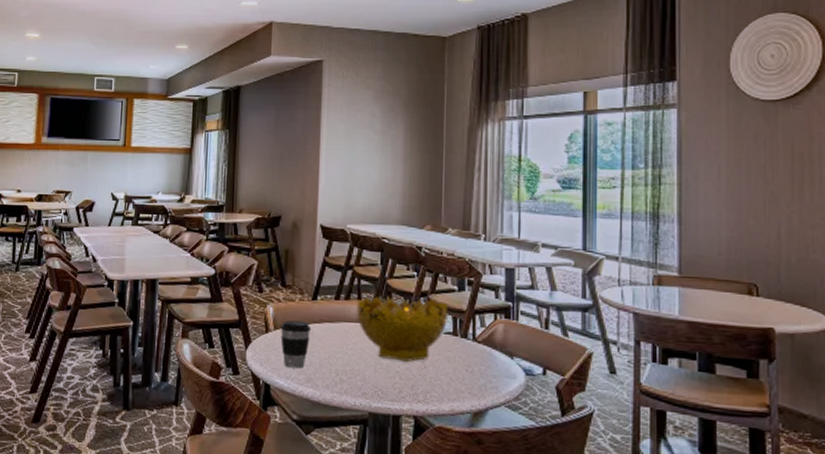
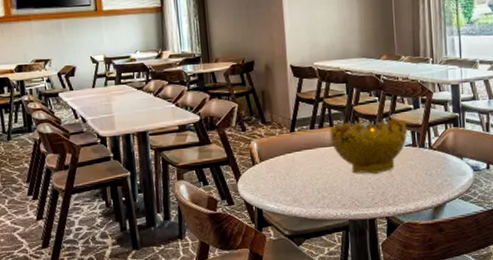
coffee cup: present [280,320,311,369] -> none [264,151,293,193]

